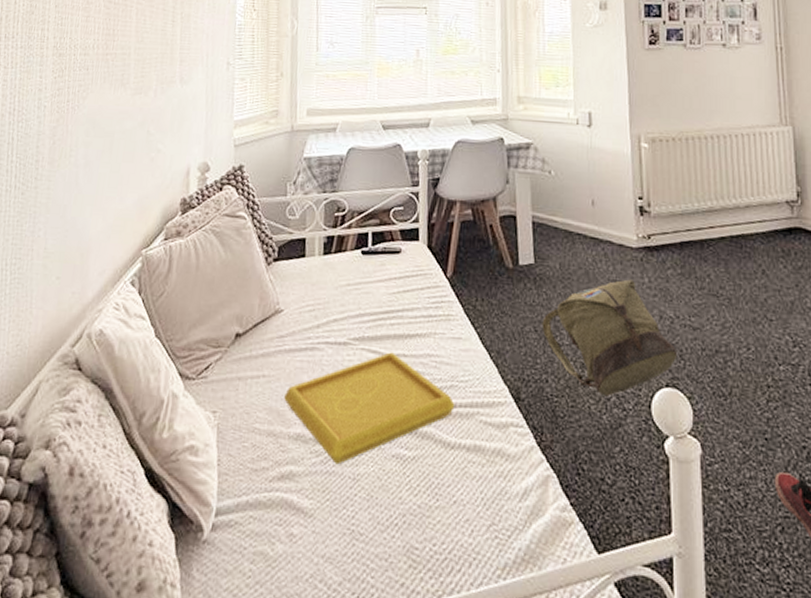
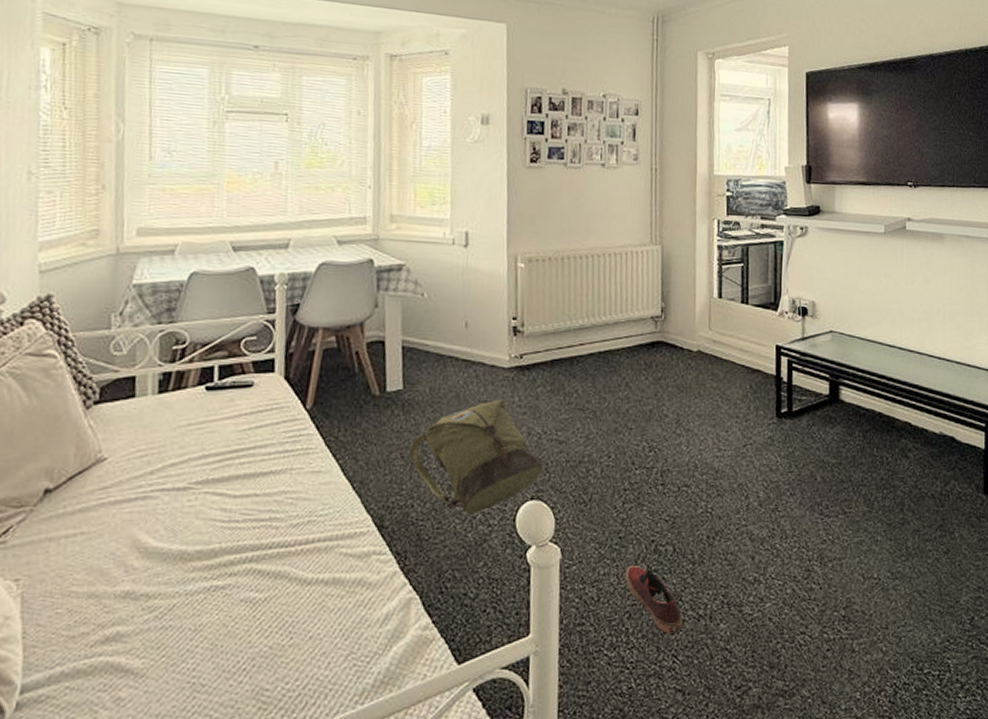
serving tray: present [284,352,455,465] -> none [109,493,313,618]

